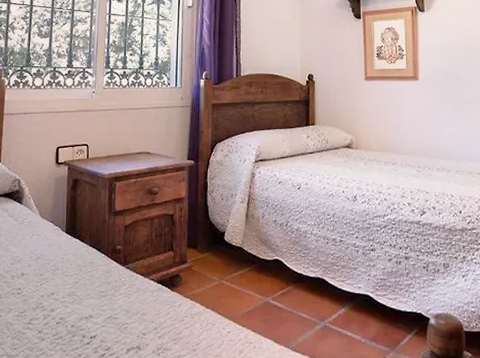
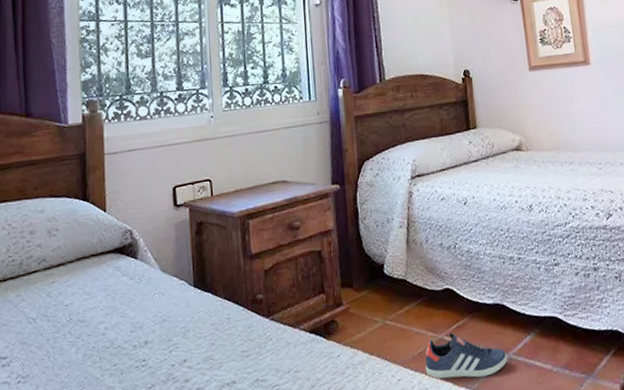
sneaker: none [251,298,323,339] -> present [425,332,508,379]

